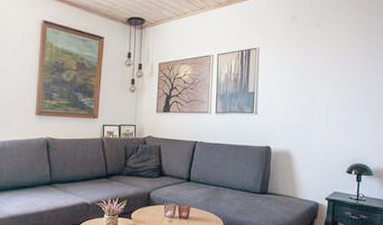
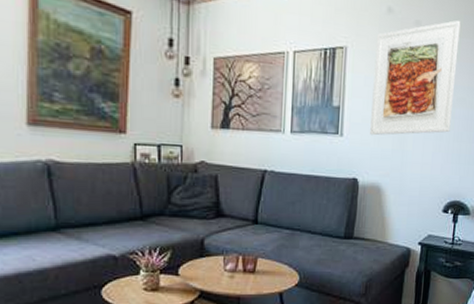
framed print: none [280,19,356,113] -> present [370,20,461,136]

